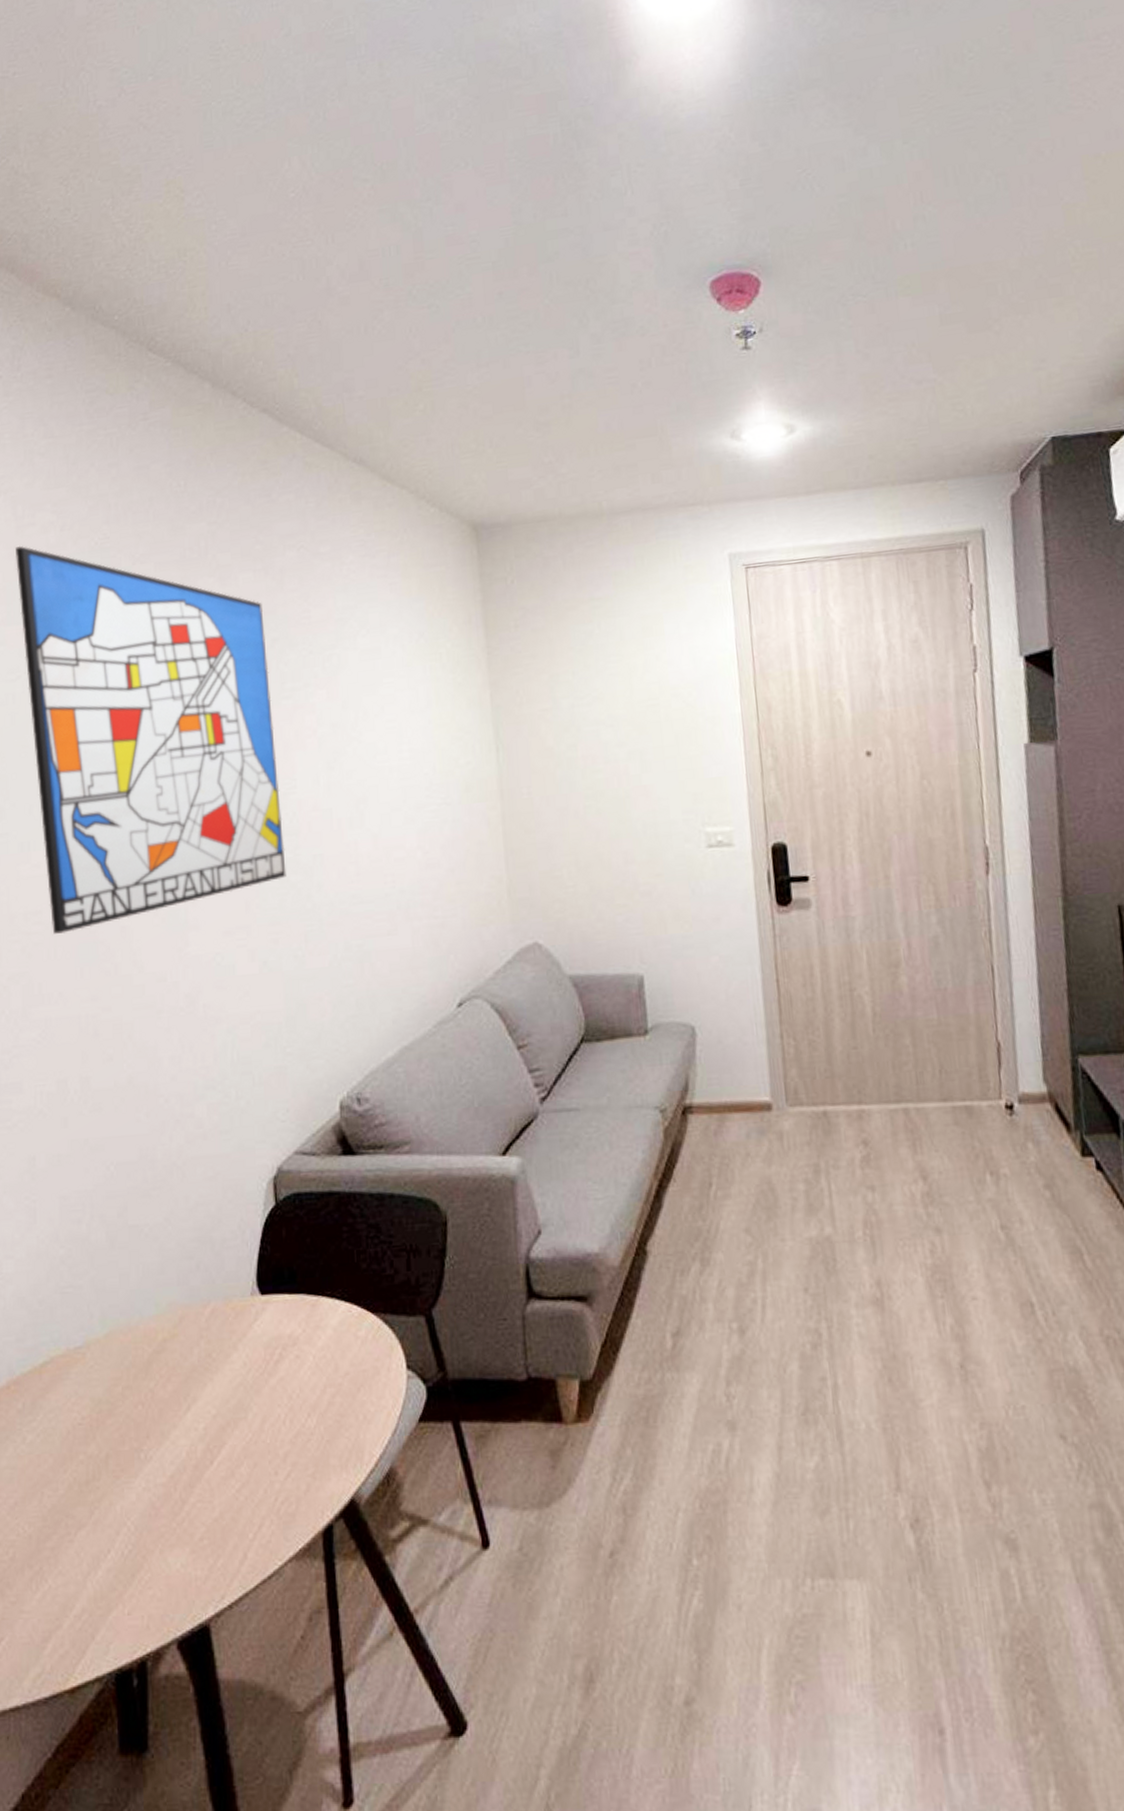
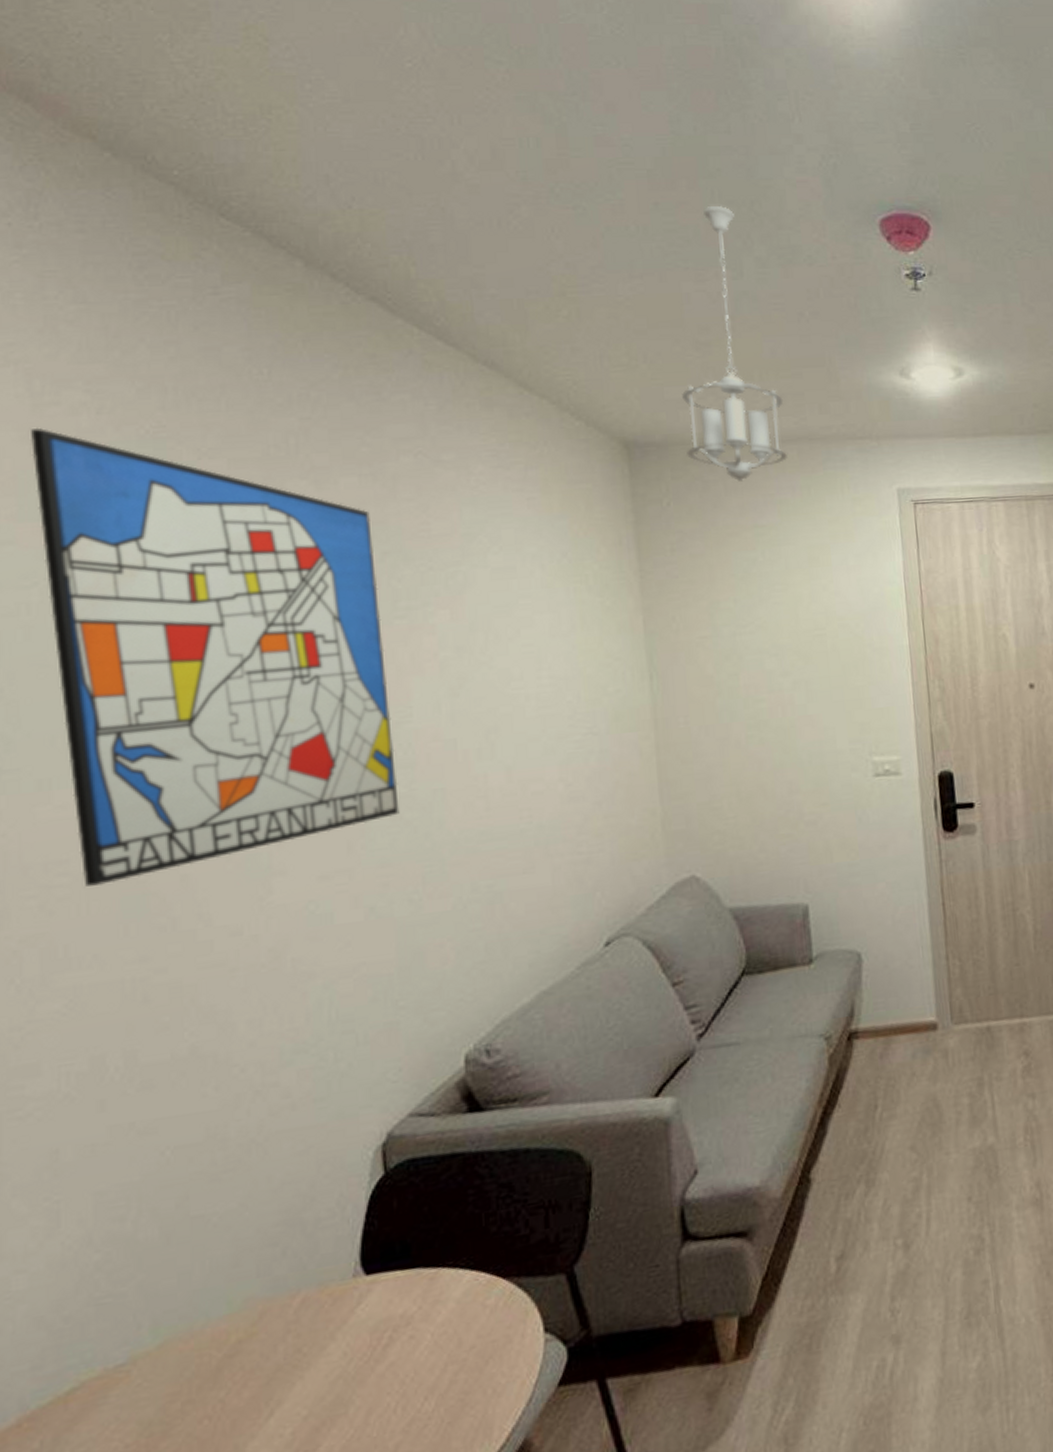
pendant light: none [524,288,622,556] -> present [682,206,787,482]

